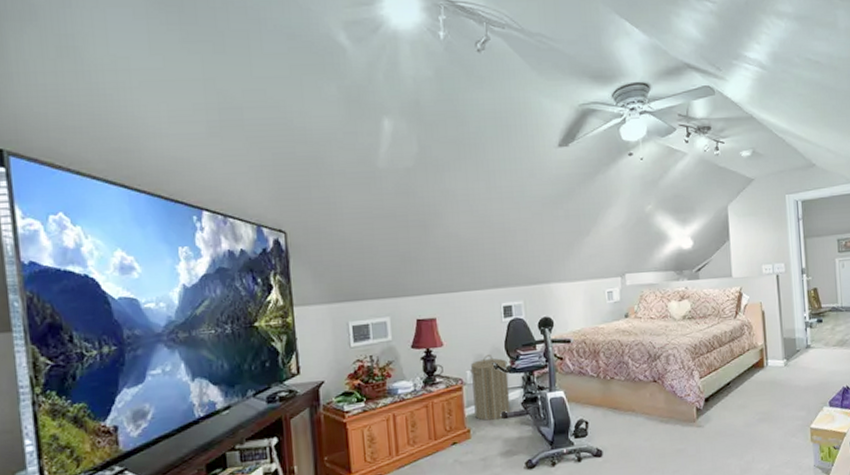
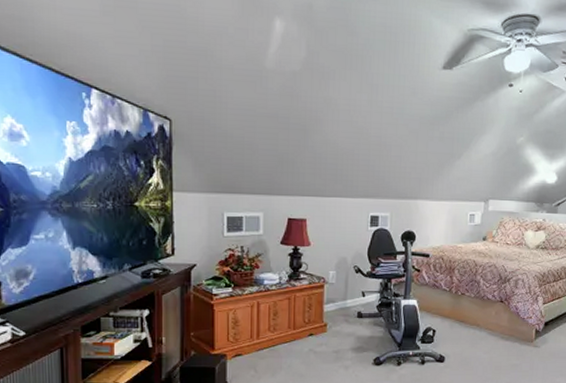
laundry hamper: present [469,355,511,421] -> none [332,259,368,318]

